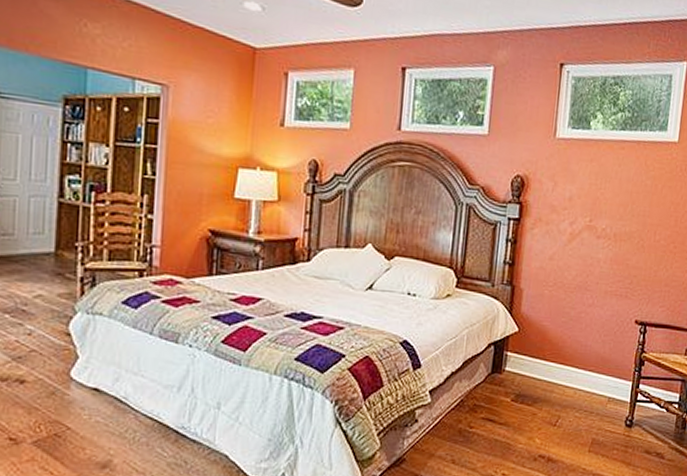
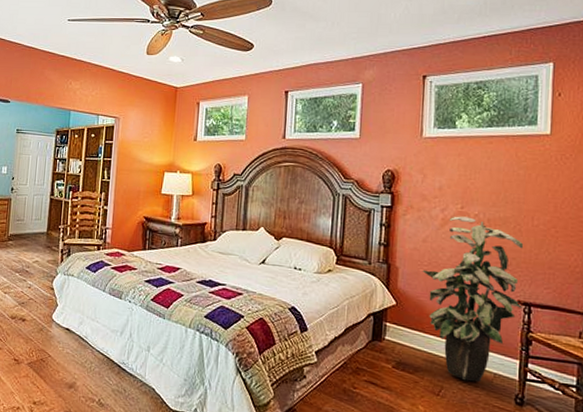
indoor plant: none [547,230,645,408] -> present [422,216,524,383]

